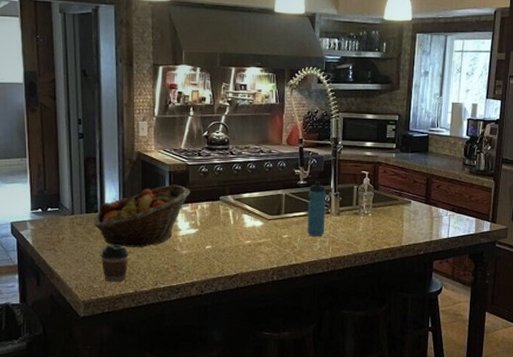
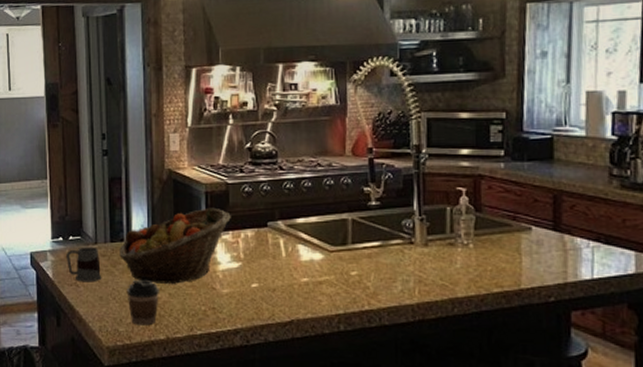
mug: none [45,217,78,248] -> present [67,247,102,282]
water bottle: present [307,181,327,236] -> none [382,202,408,274]

